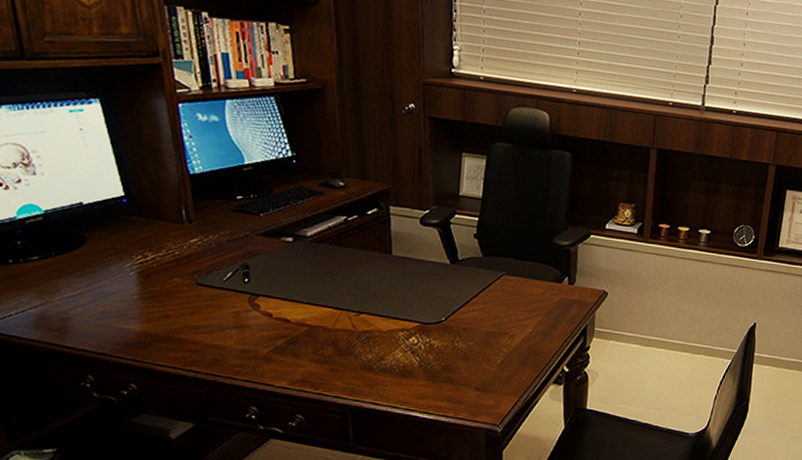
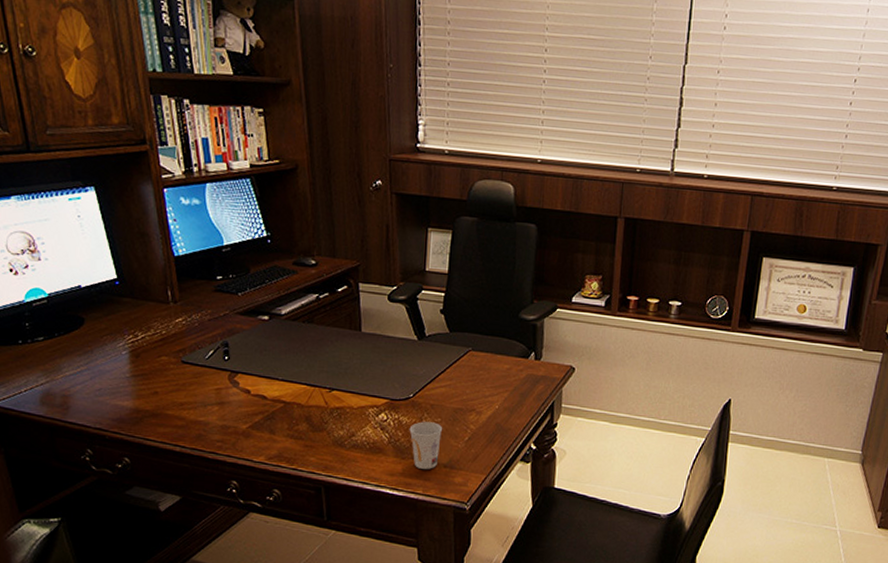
cup: none [440,345,474,392] -> present [409,421,442,469]

